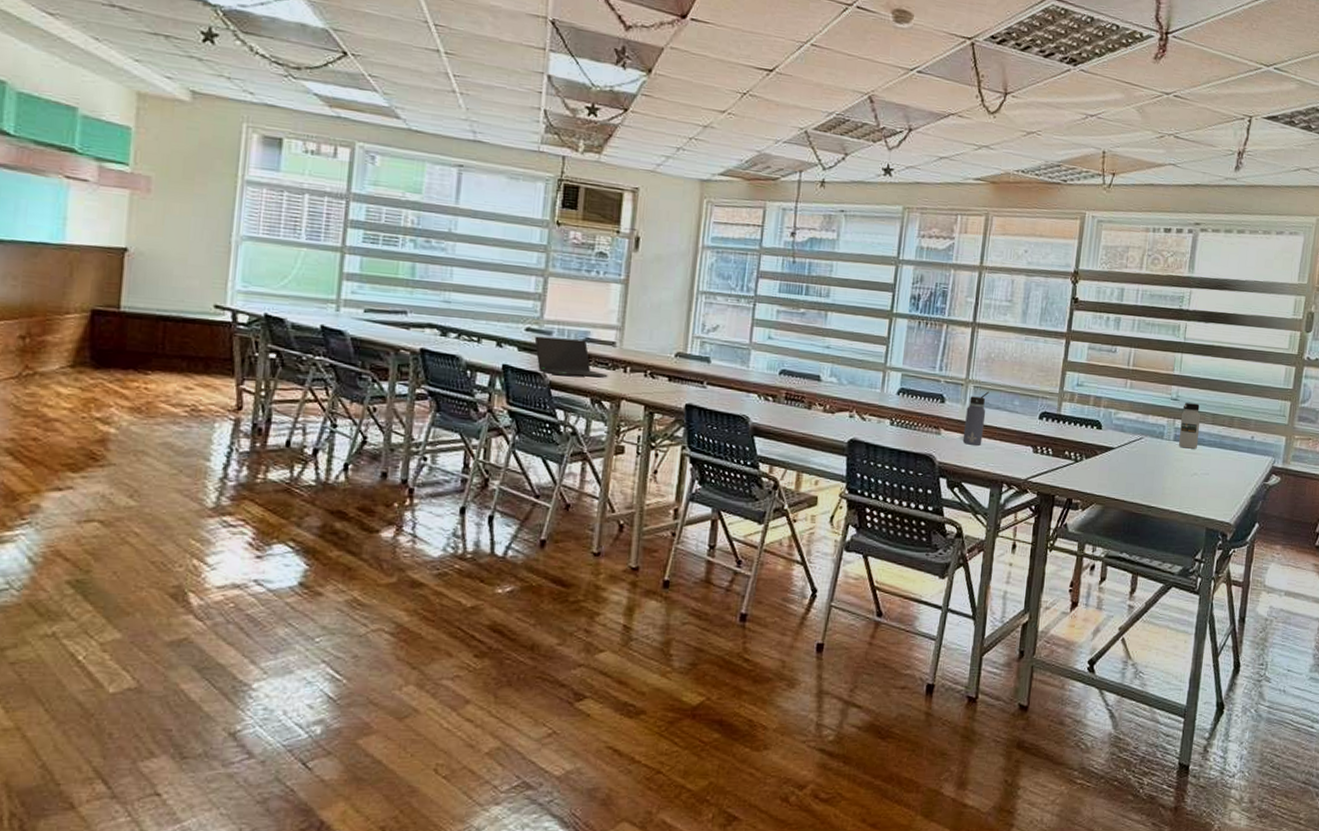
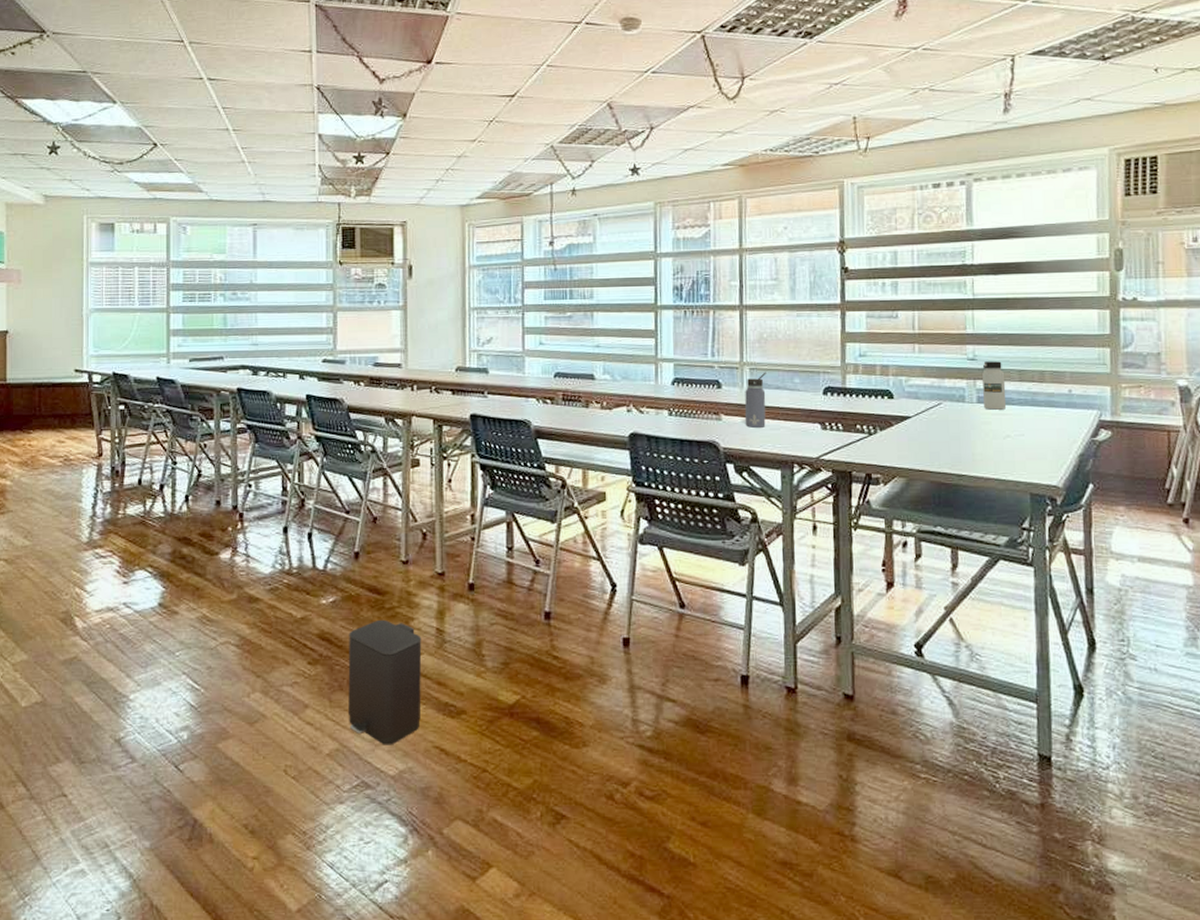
pedal bin: none [515,613,606,745] -> present [348,619,422,745]
laptop: present [534,336,608,378] -> none [331,365,398,400]

